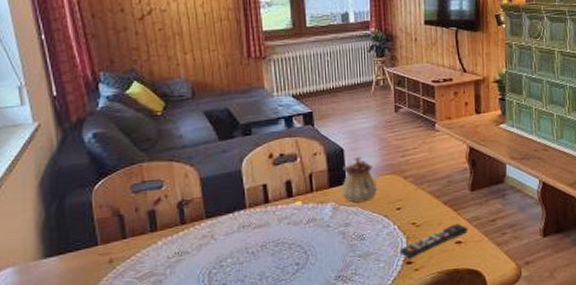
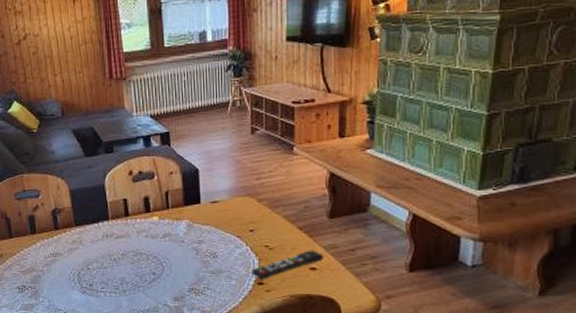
teapot: present [342,156,377,203] -> none [196,176,230,222]

